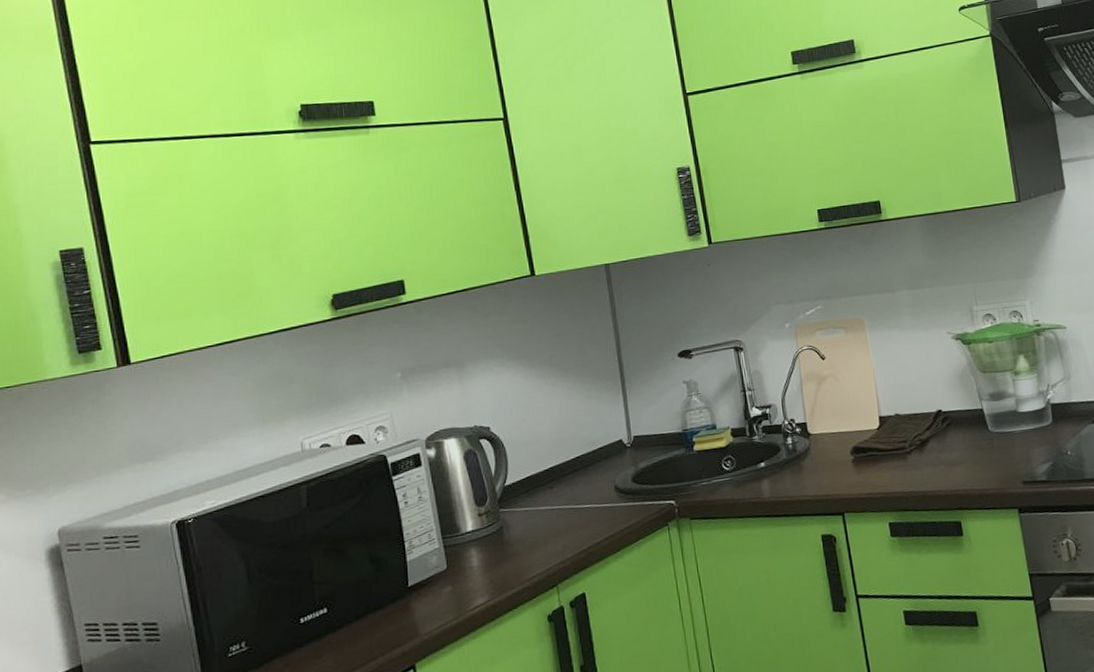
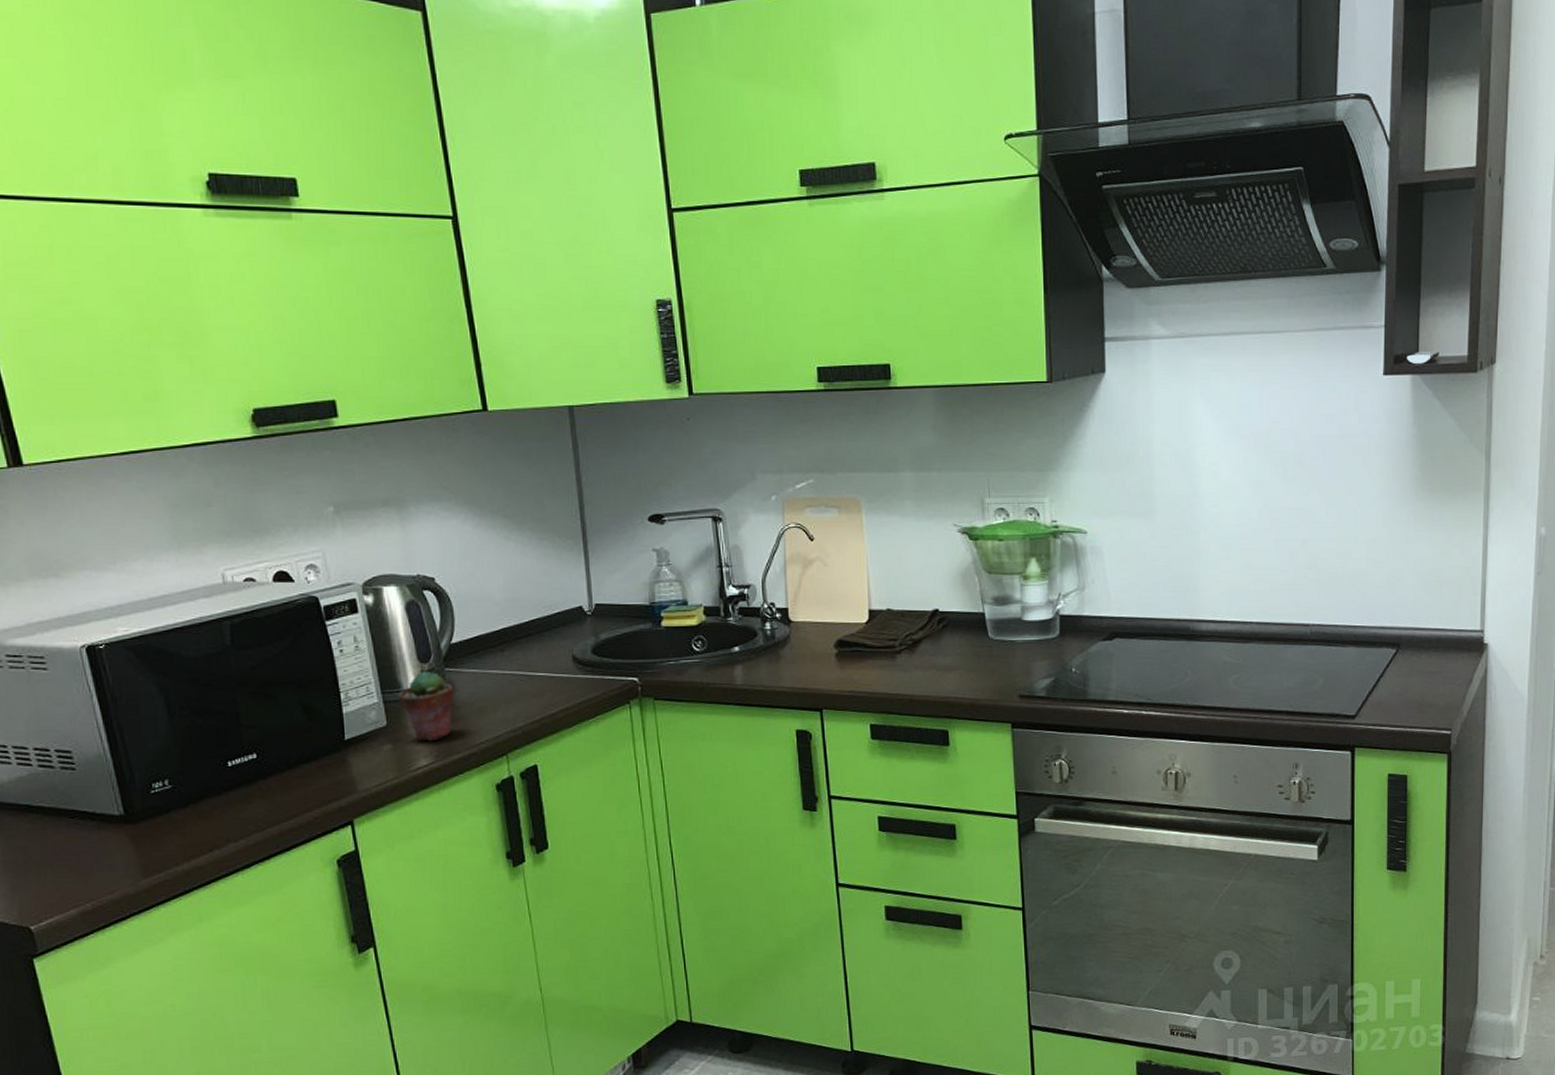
potted succulent: none [456,513,509,580] -> present [397,671,455,741]

